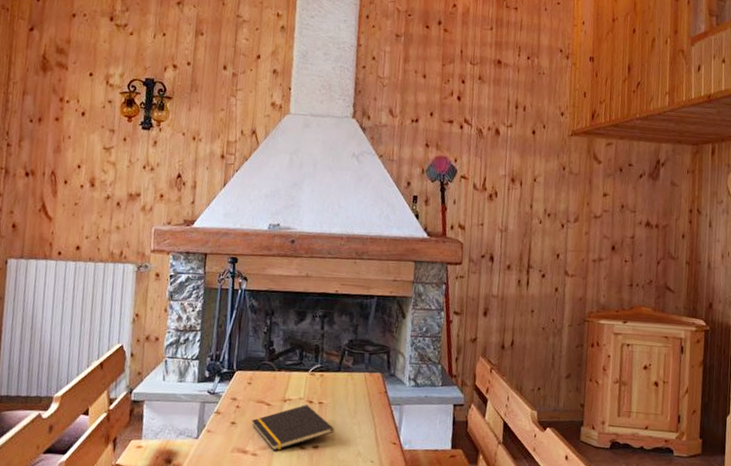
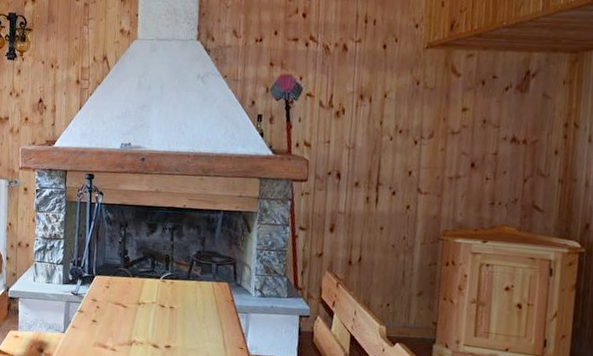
notepad: present [252,405,334,451] -> none [110,308,185,348]

